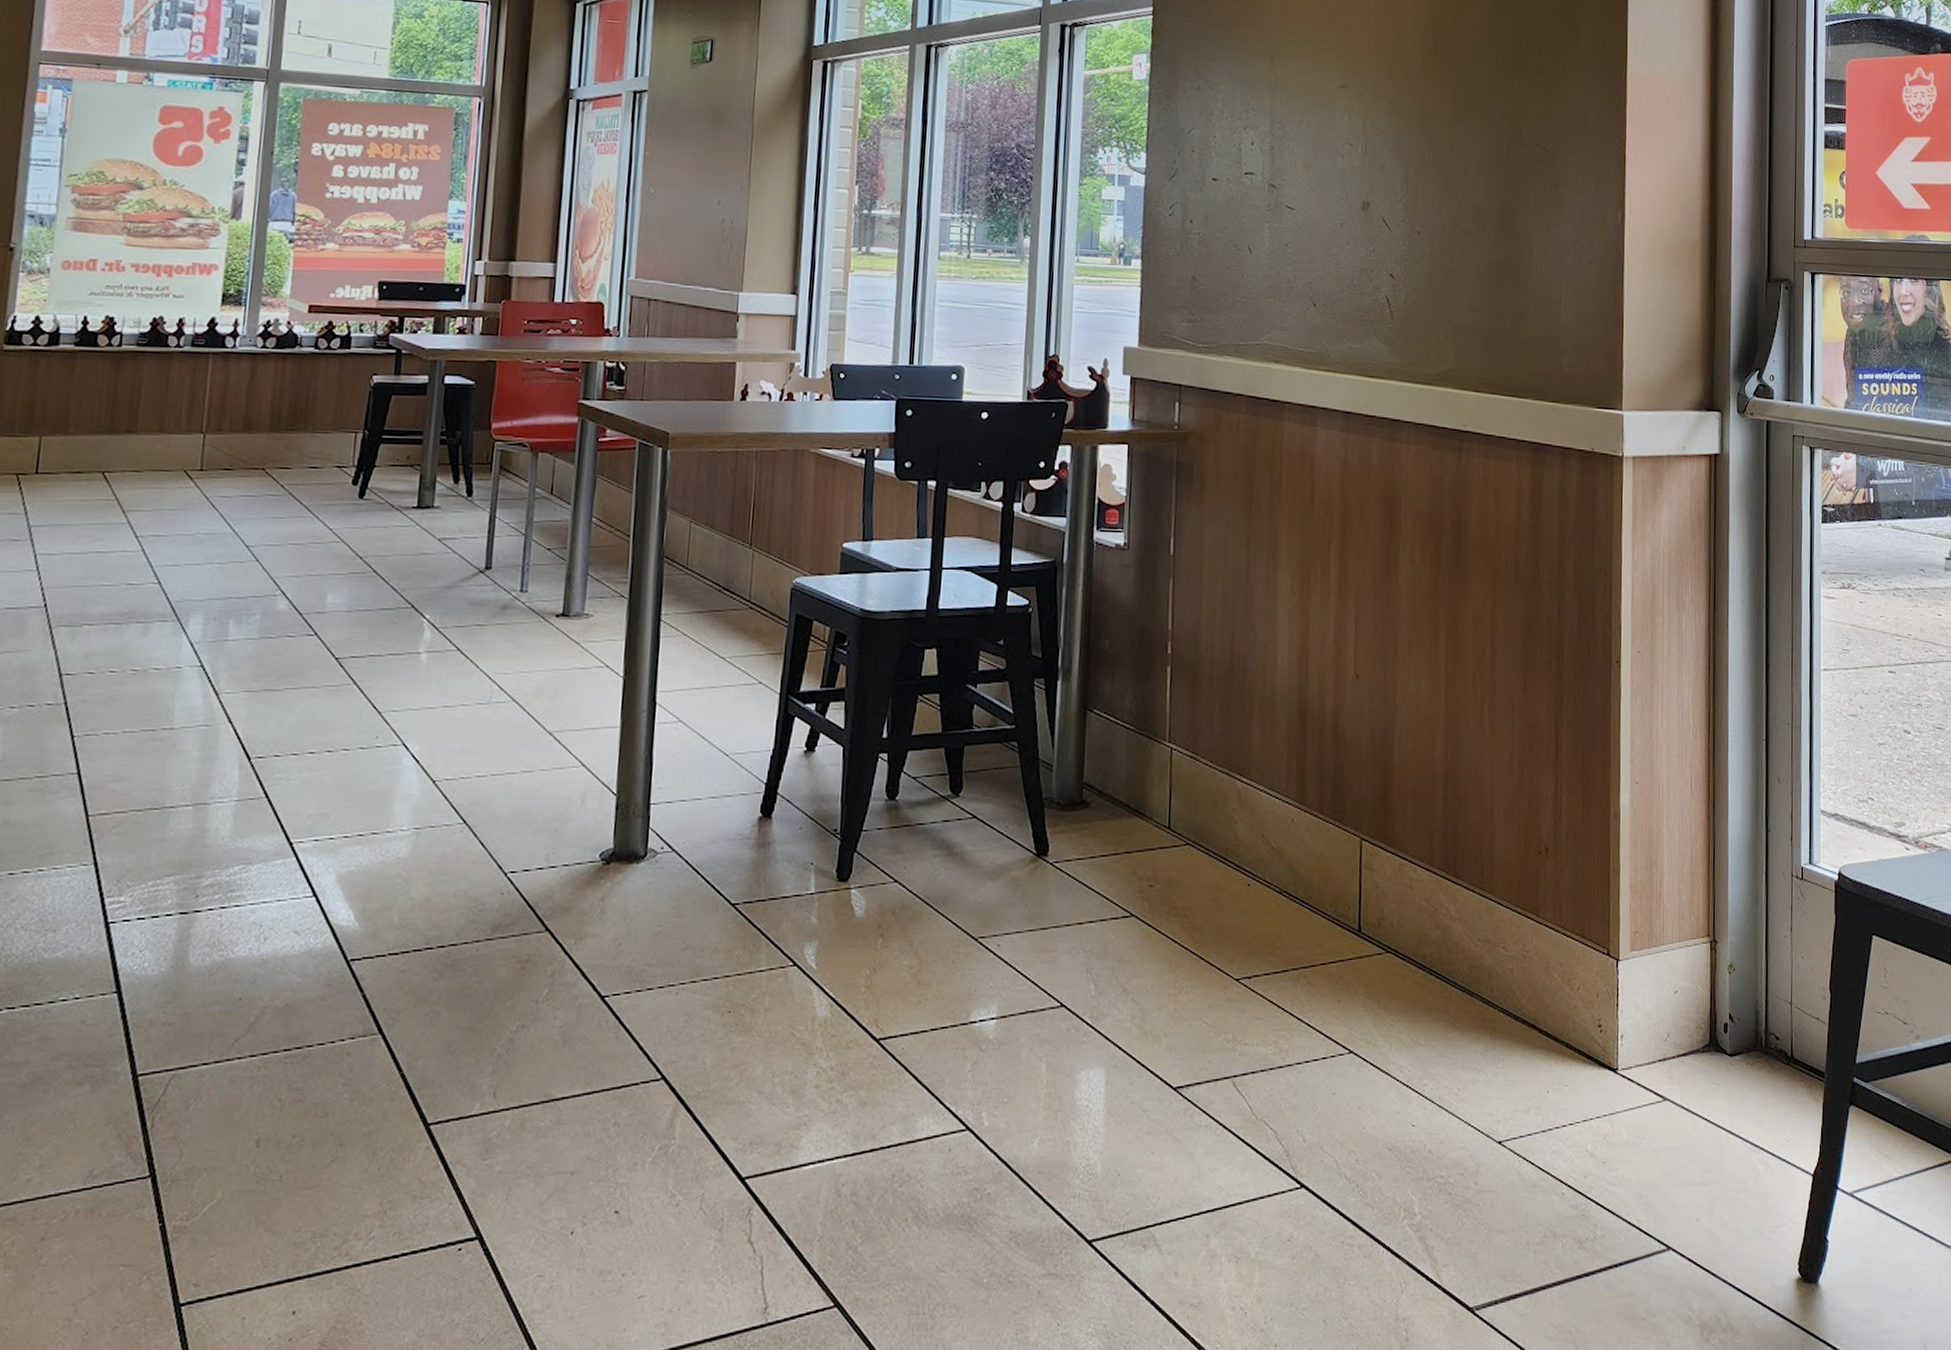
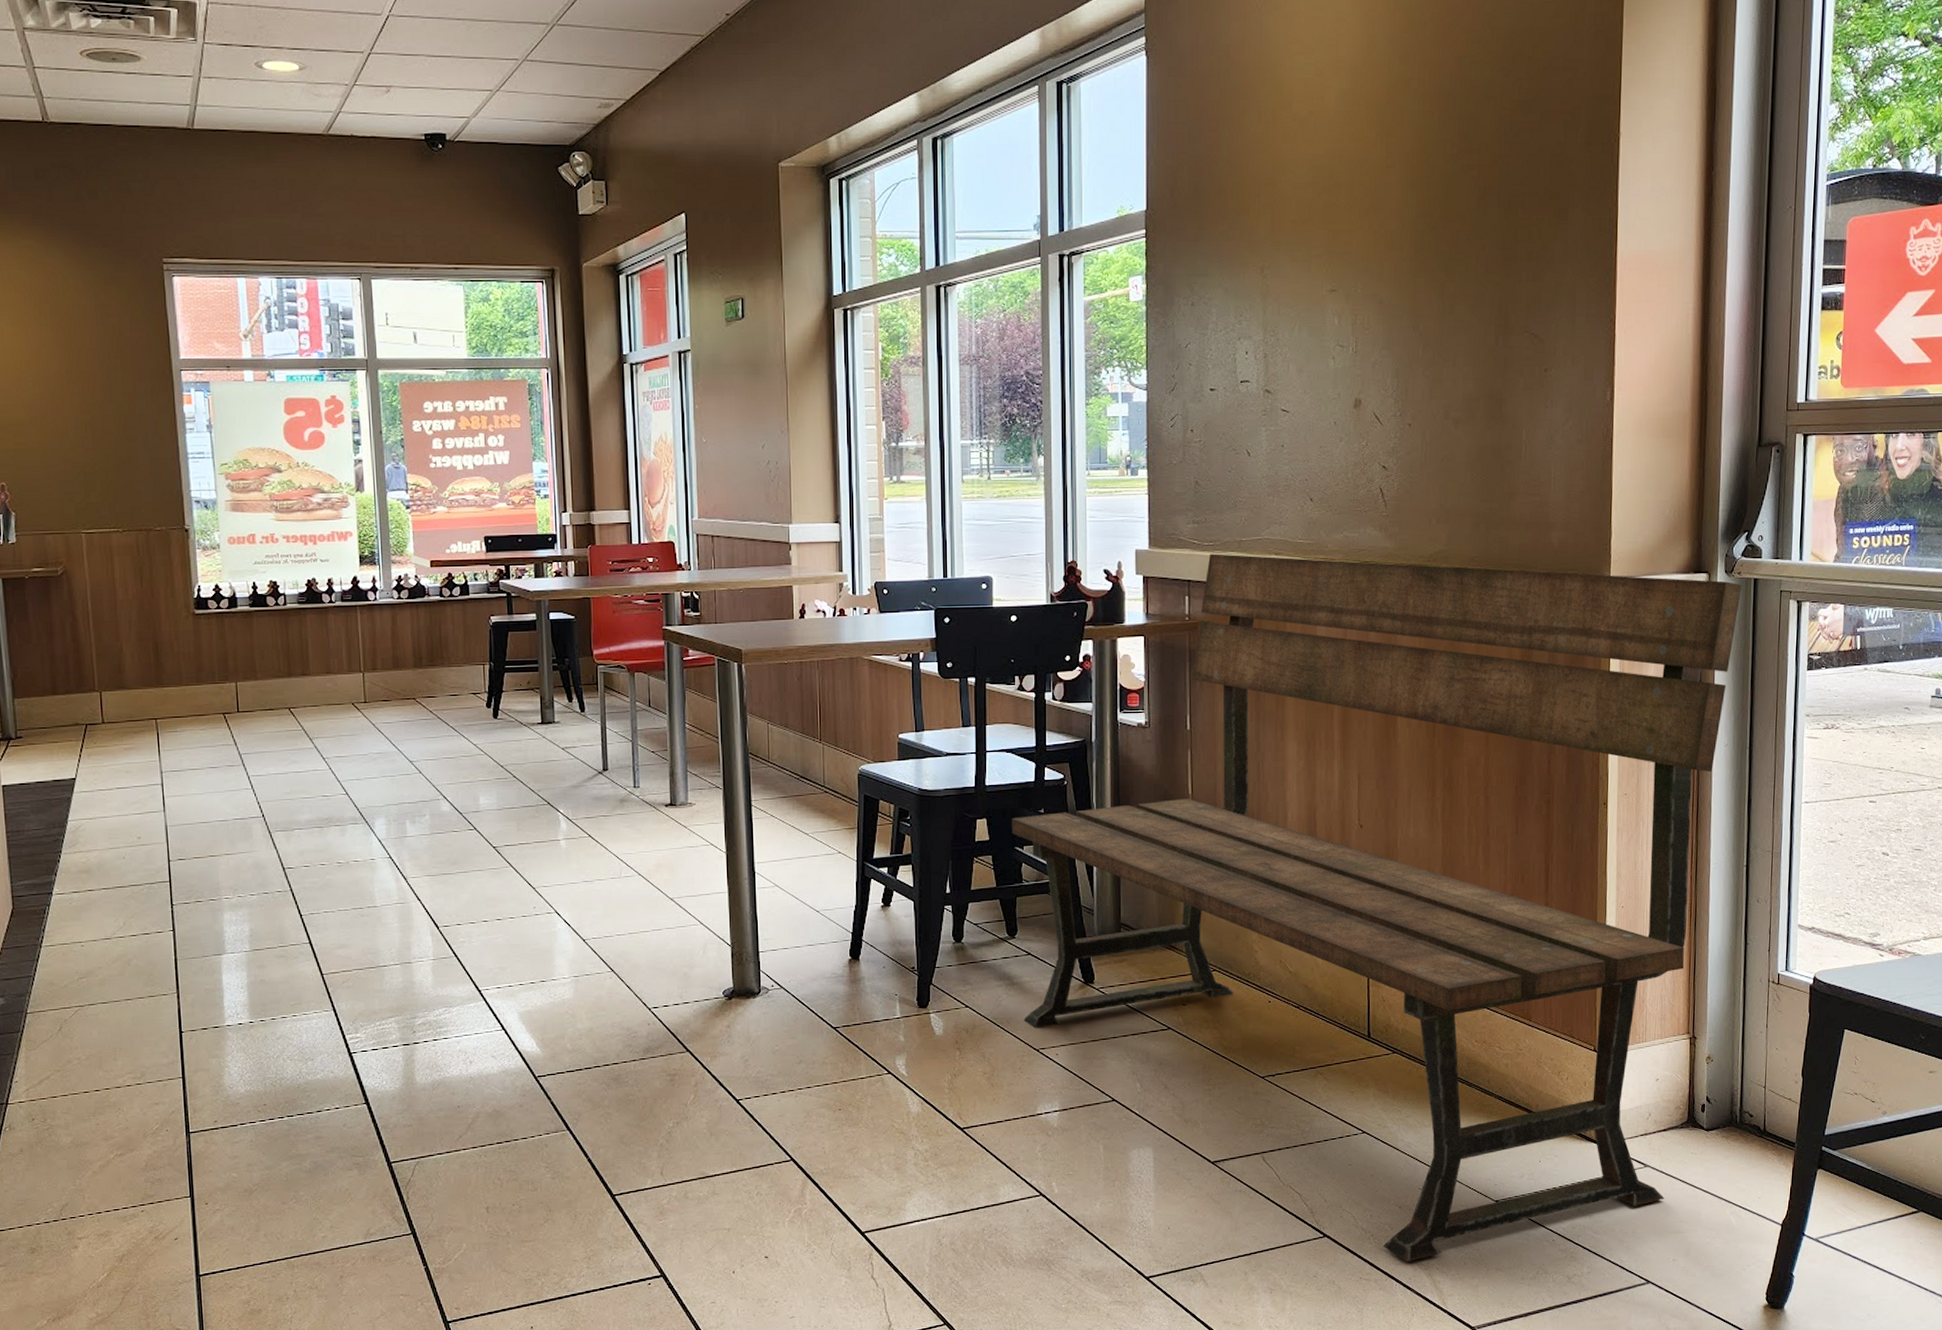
bench: none [962,357,1754,1222] -> present [1011,553,1742,1262]

